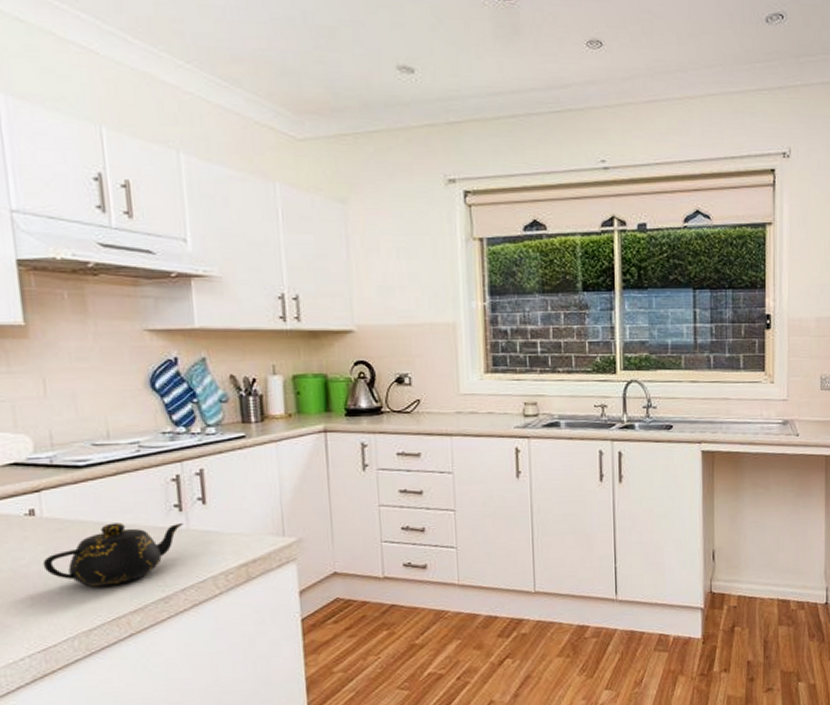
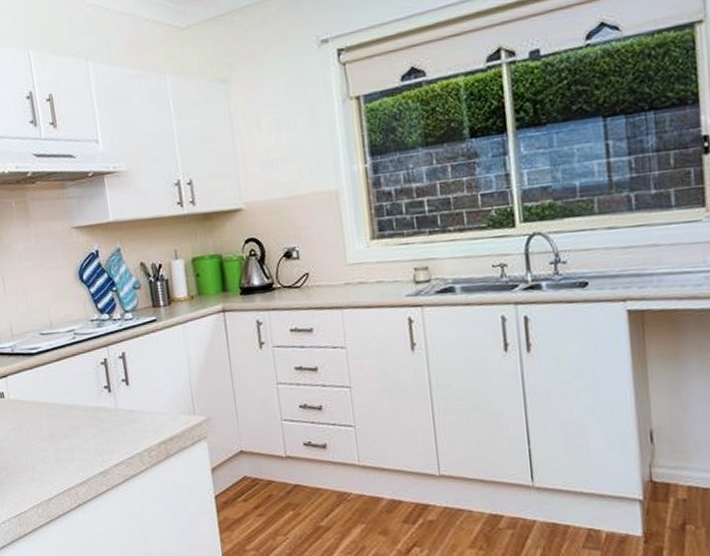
teapot: present [42,522,184,587] -> none [12,403,113,461]

